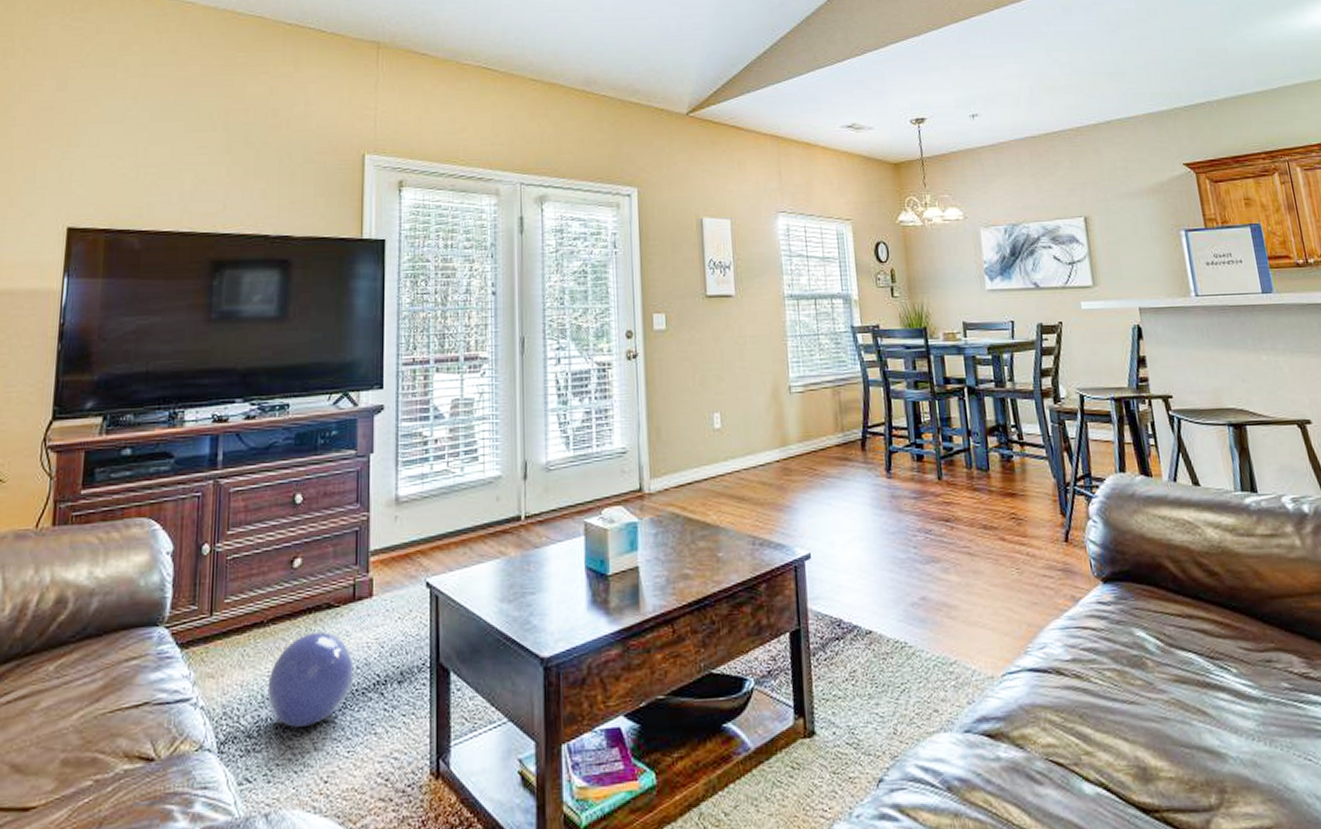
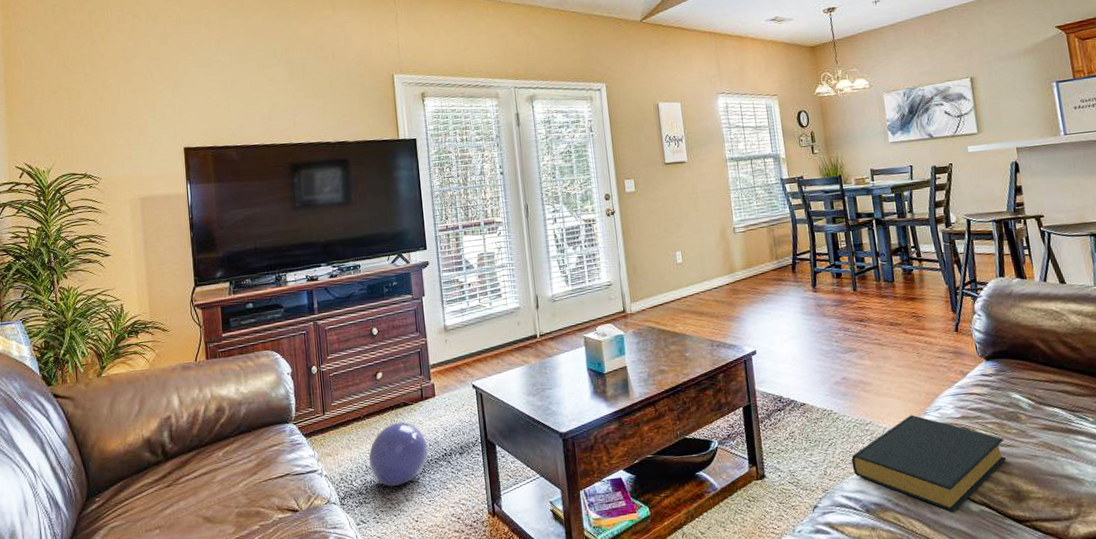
hardback book: none [929,653,1130,795] -> present [851,415,1007,512]

